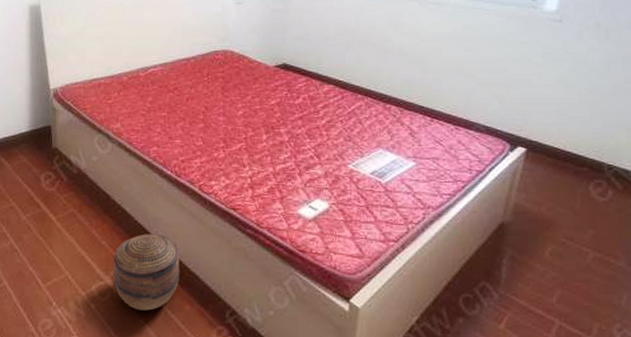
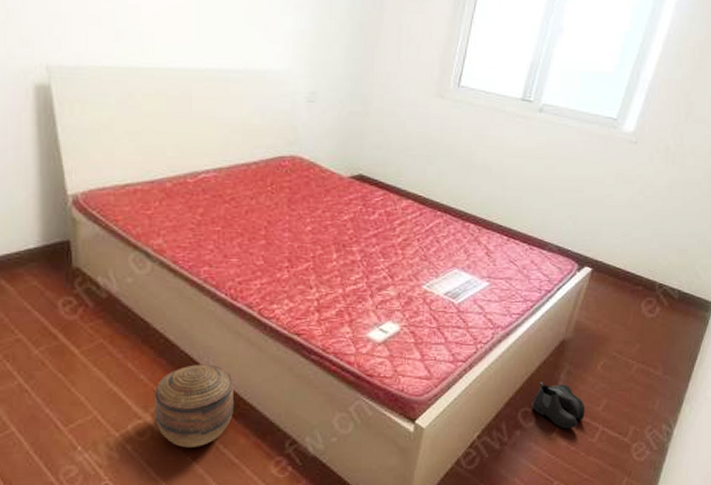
boots: none [474,266,536,320] -> present [532,381,585,429]

